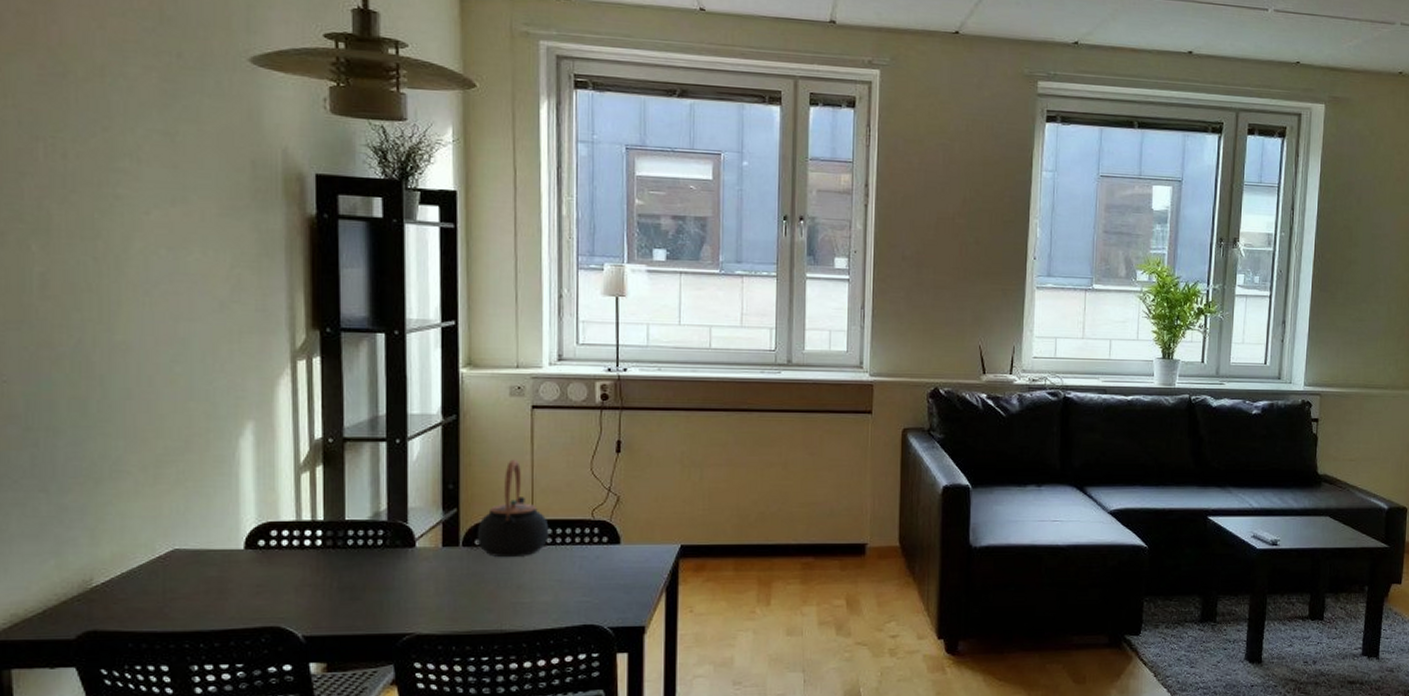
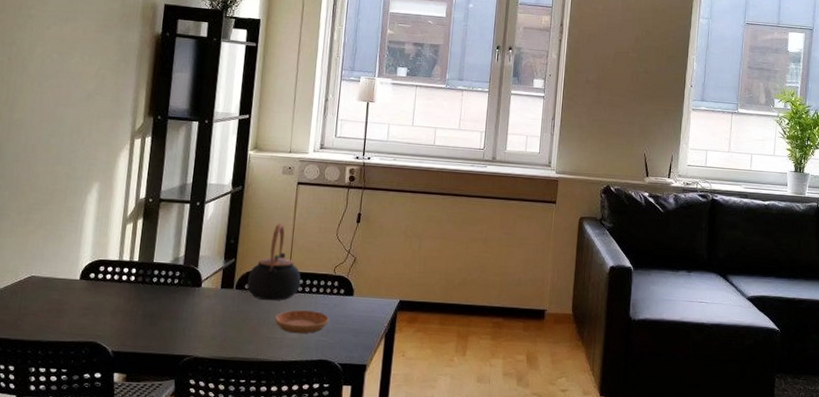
saucer: none [518,566,591,596] -> present [274,310,329,334]

